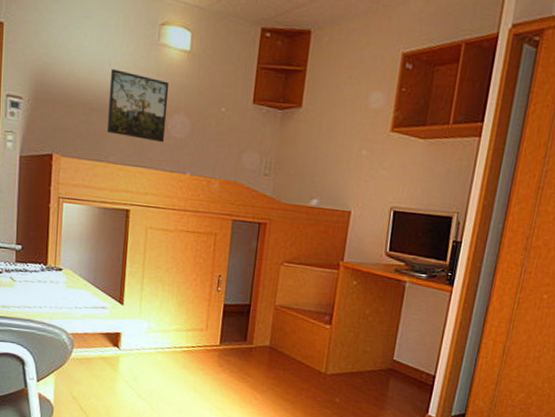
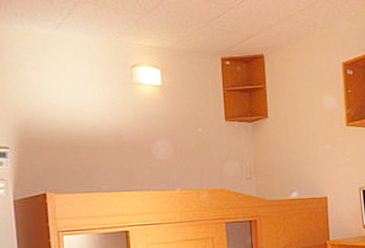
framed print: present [106,69,170,143] -> none [91,110,152,167]

